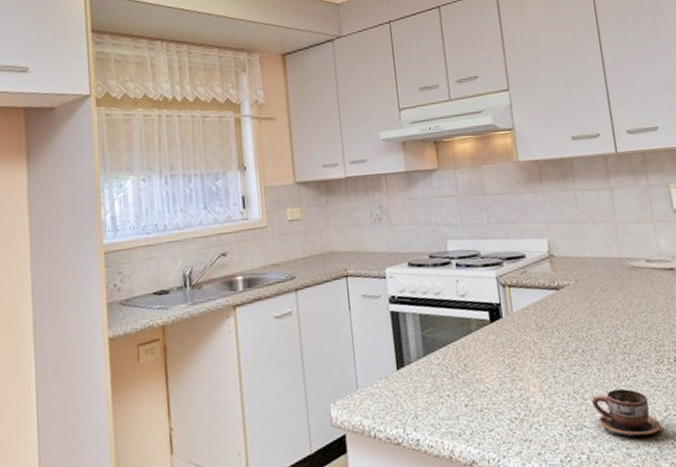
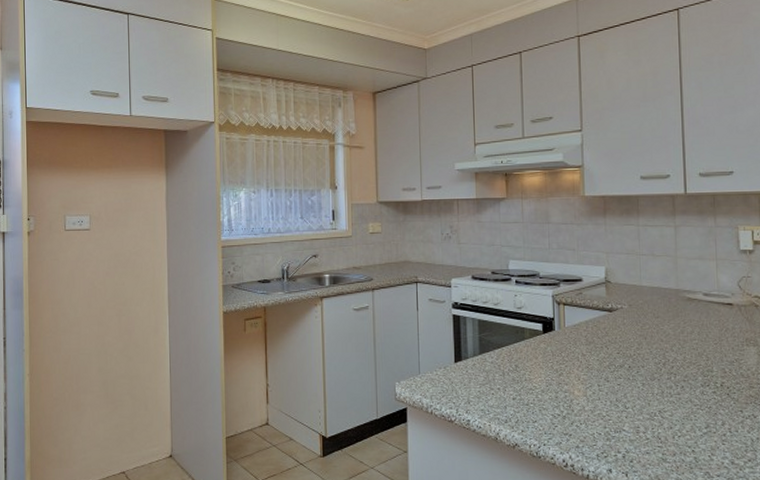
cup: present [592,388,662,437] -> none [633,403,700,446]

